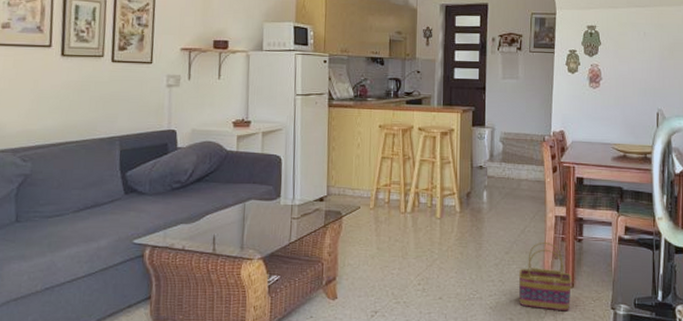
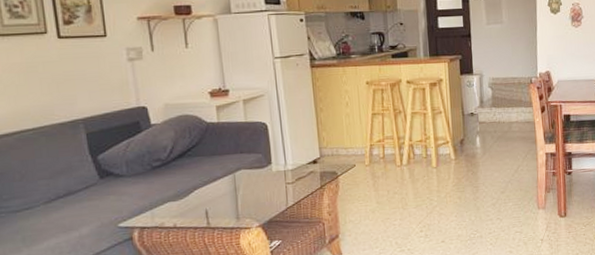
basket: present [518,242,572,312] -> none [514,178,564,239]

